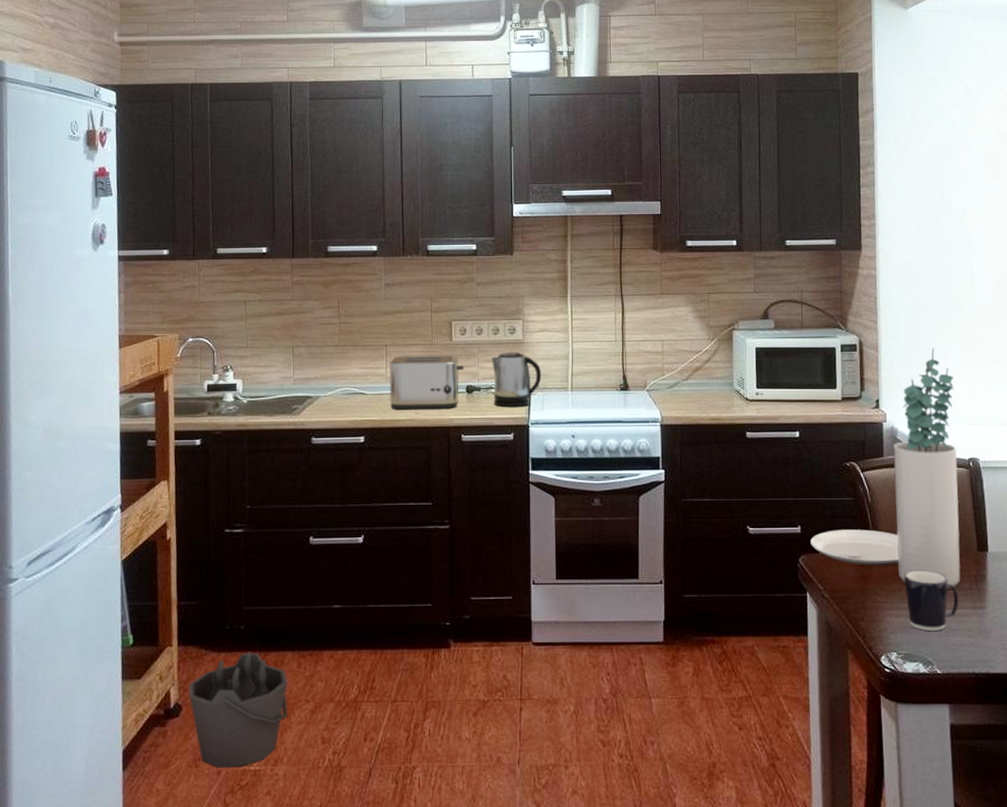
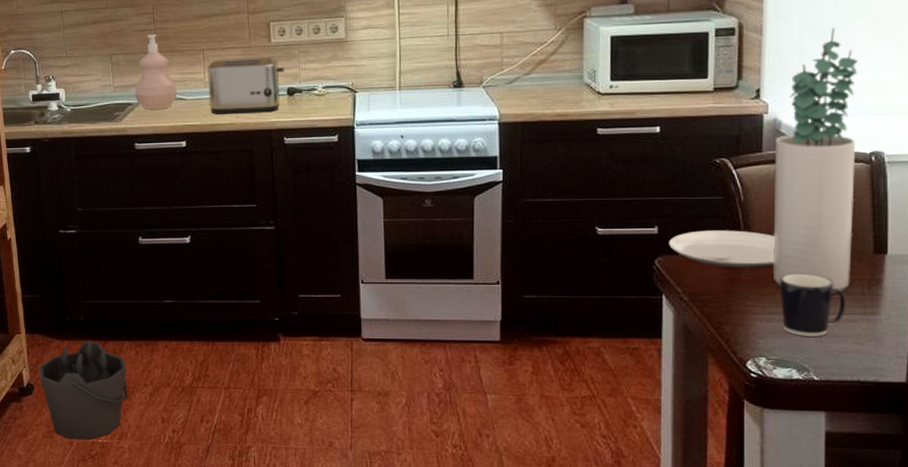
soap bottle: none [314,328,358,404] -> present [134,34,177,110]
kettle: present [492,351,542,408] -> none [313,51,367,109]

